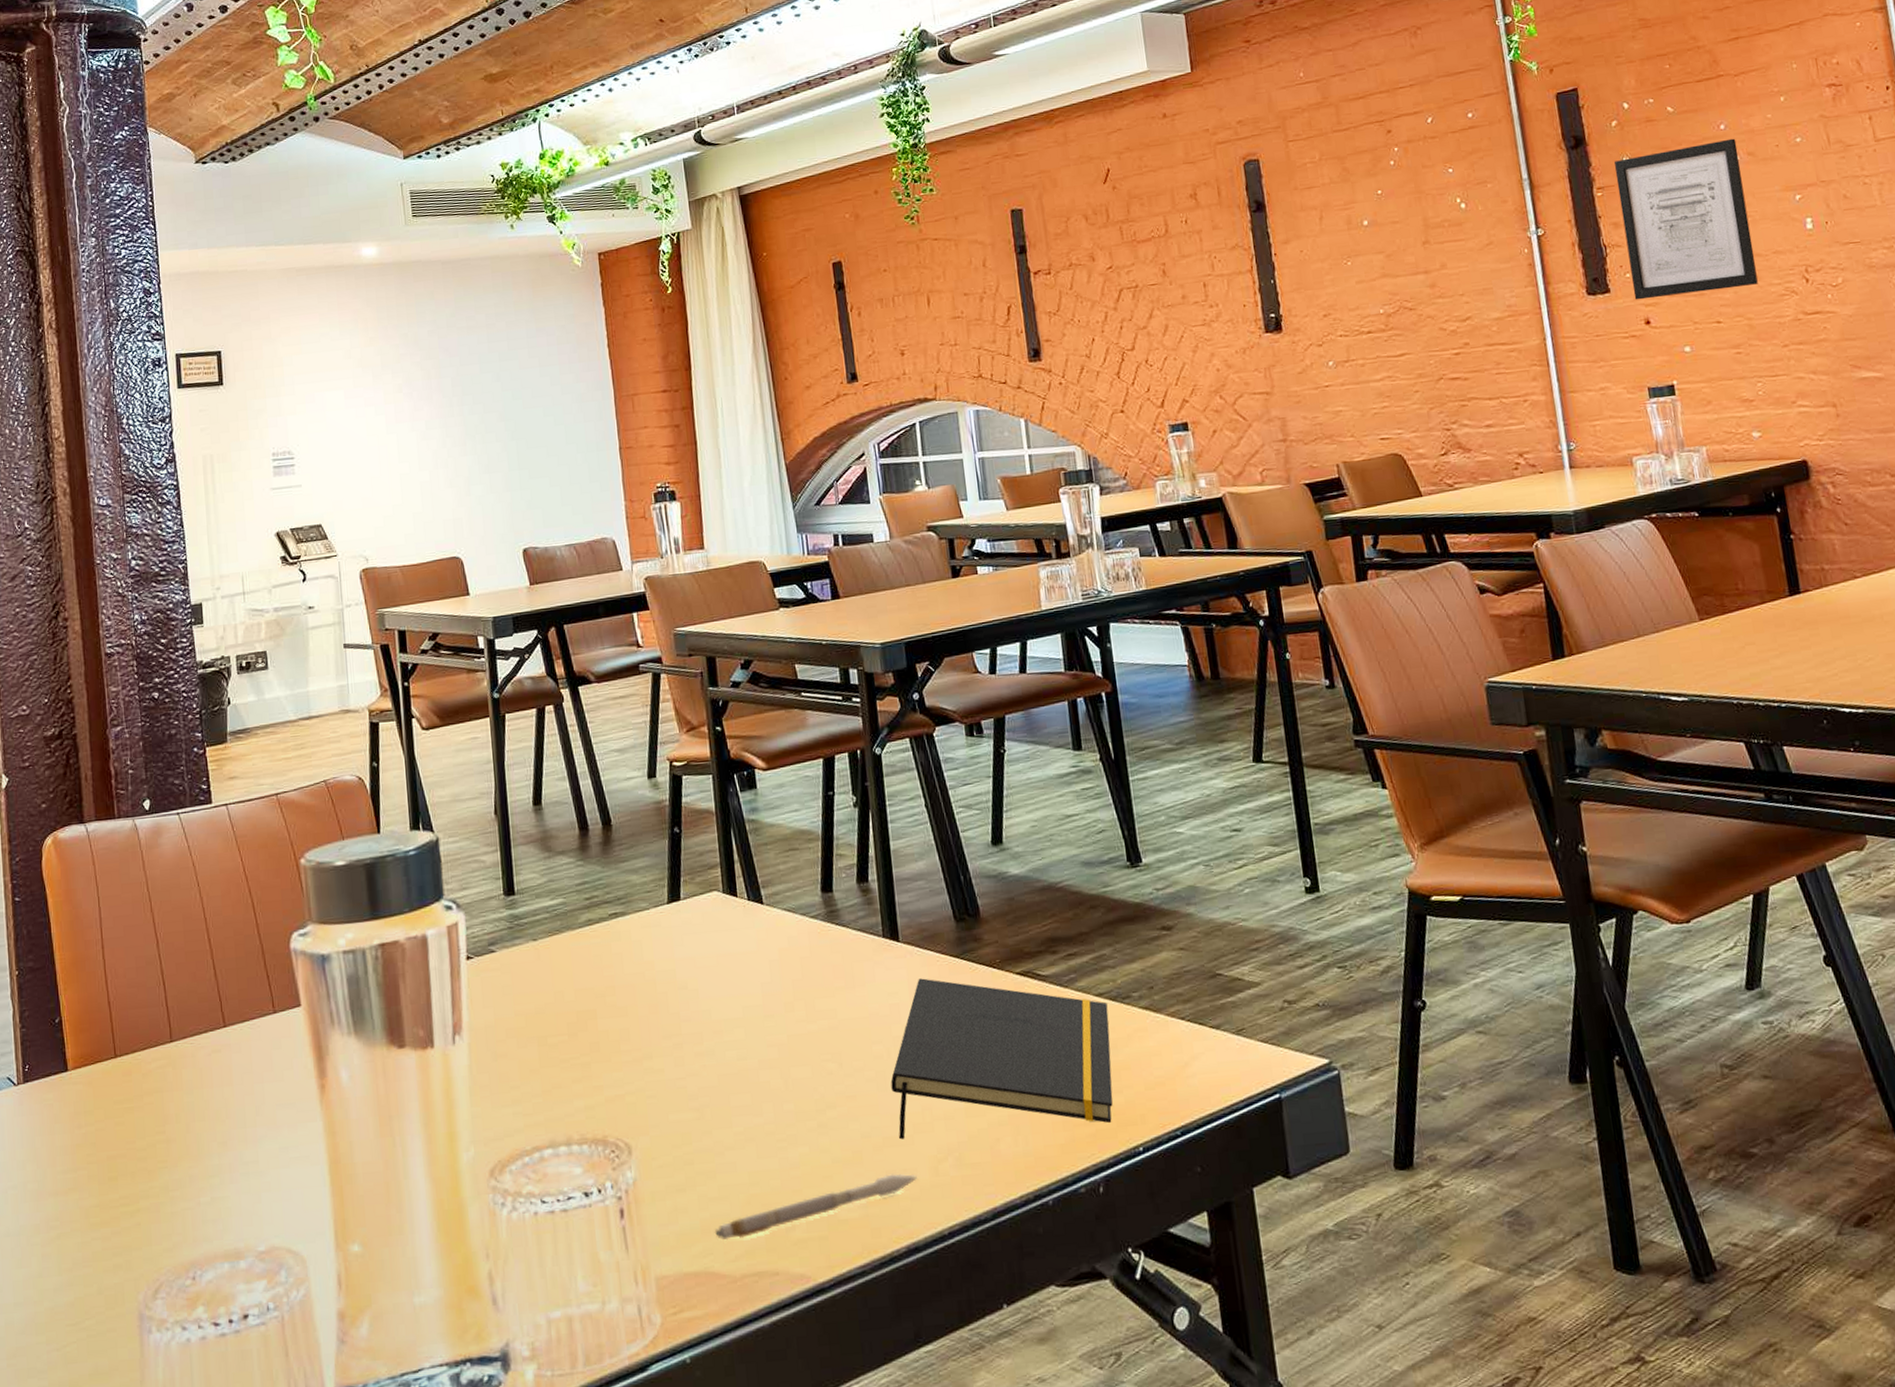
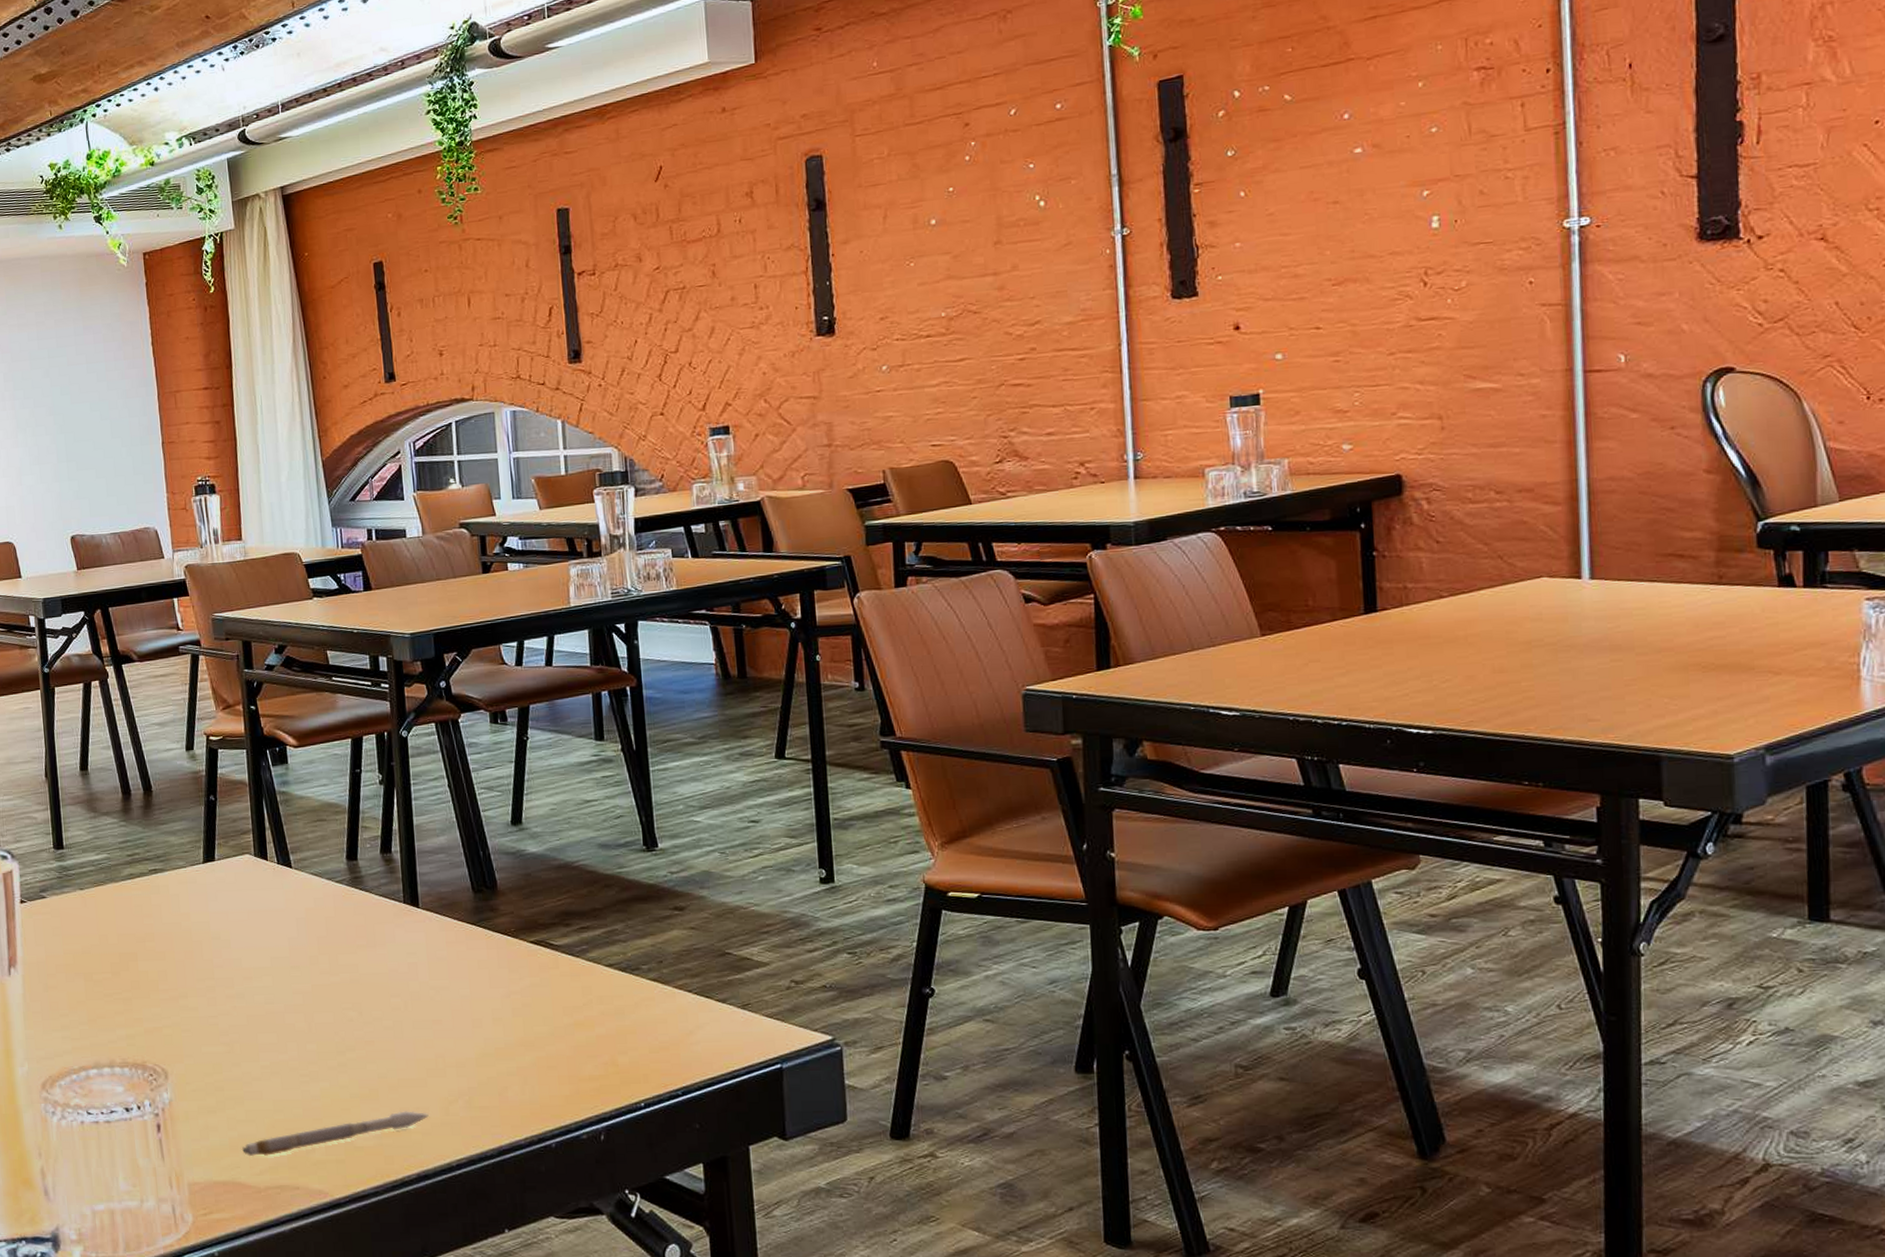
notepad: present [890,978,1113,1140] -> none [407,941,618,1082]
wall art: present [1614,138,1758,300] -> none [1216,129,1368,304]

